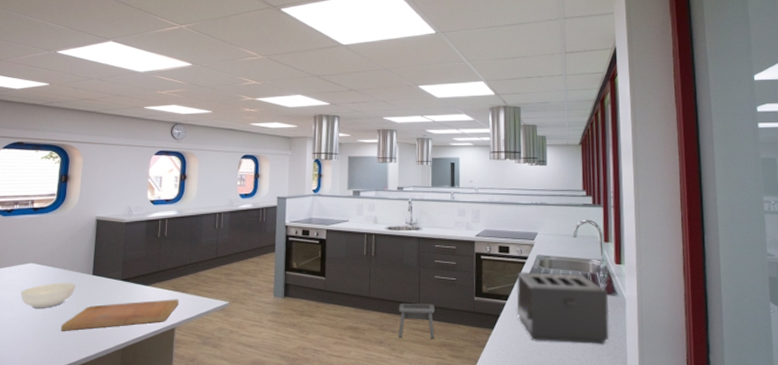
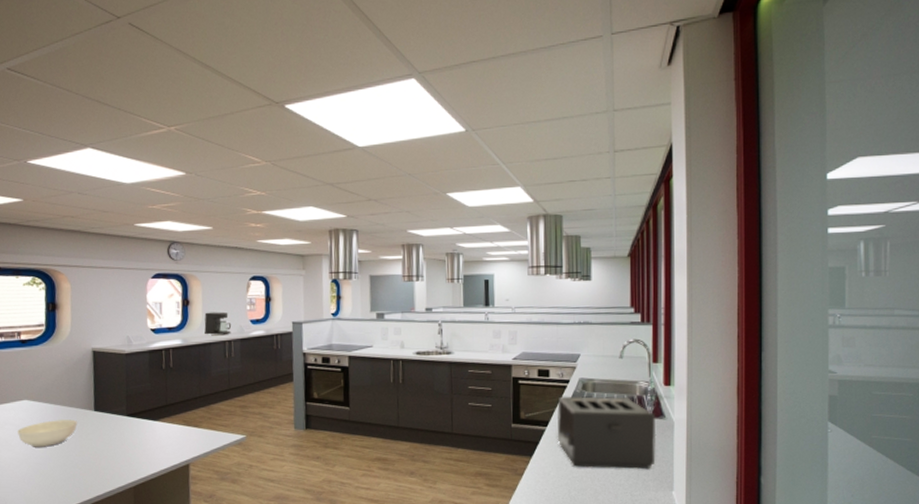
cutting board: present [61,299,180,331] -> none [66,434,192,470]
coffee maker: none [198,186,223,208] -> present [204,311,232,336]
step stool: present [398,303,435,339] -> none [429,432,469,469]

